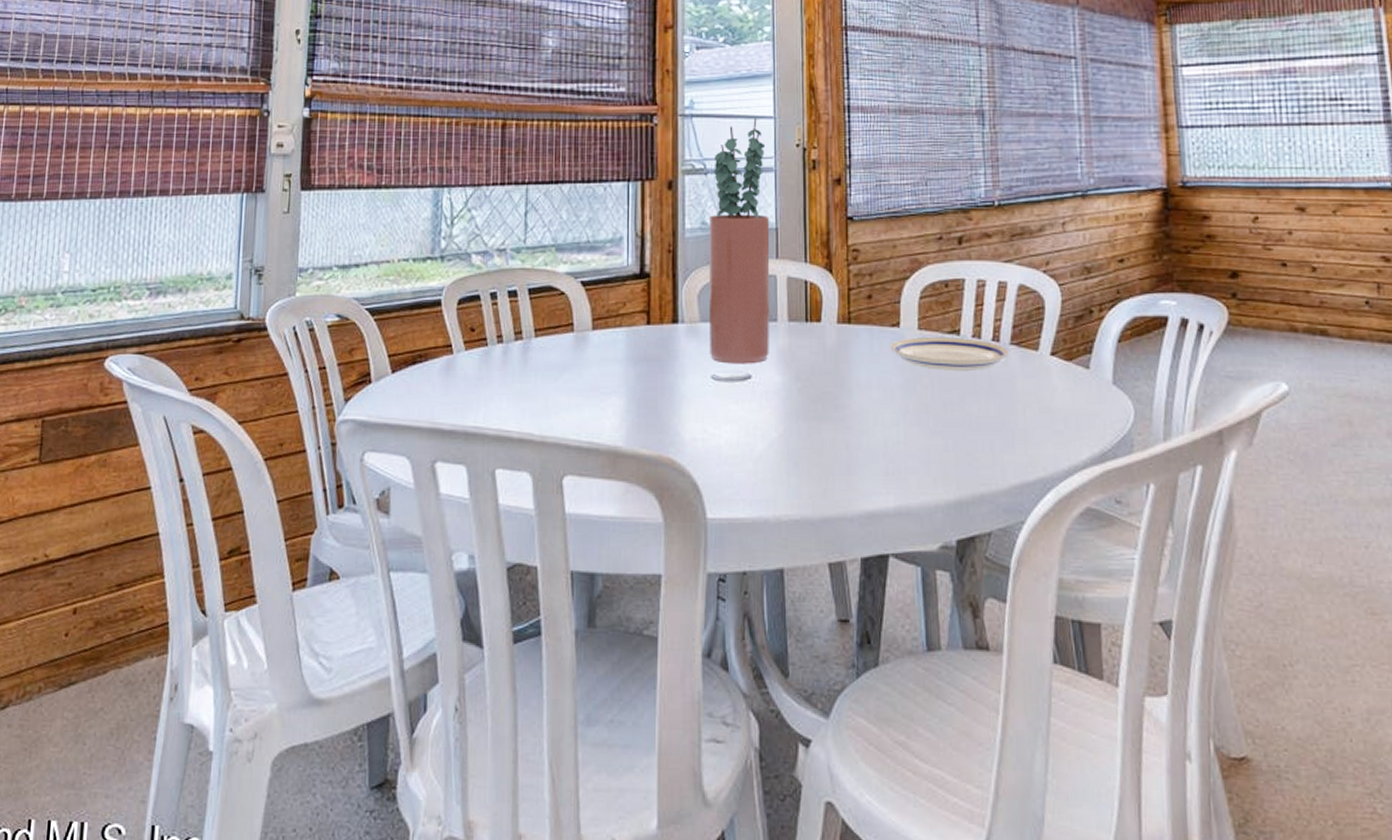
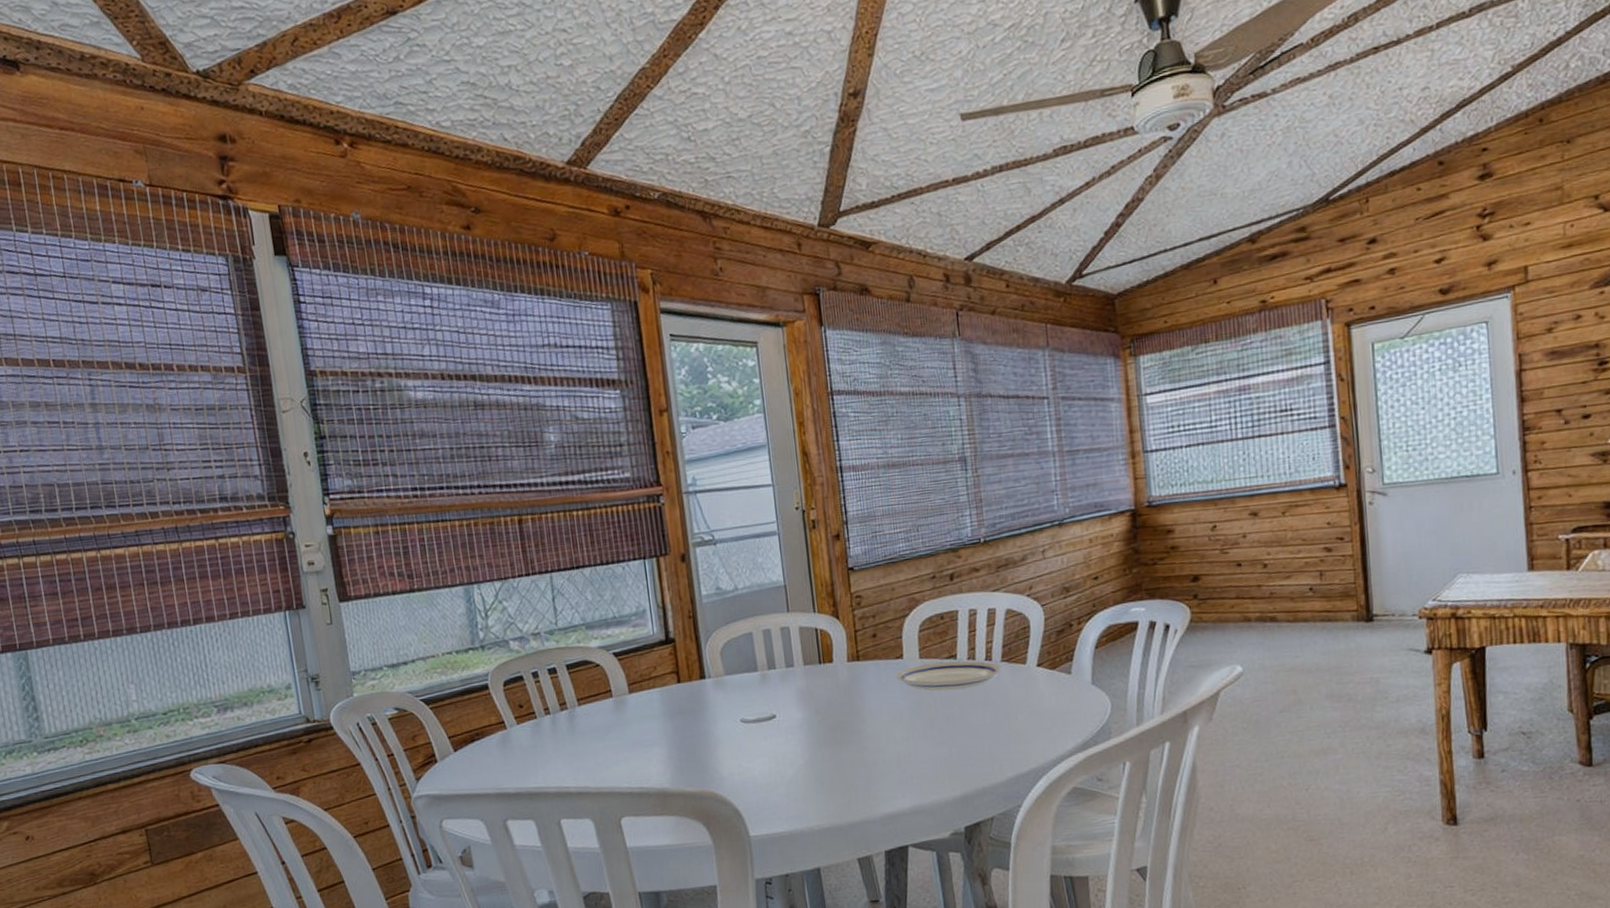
vase: present [710,117,770,364] -> none [720,487,790,708]

